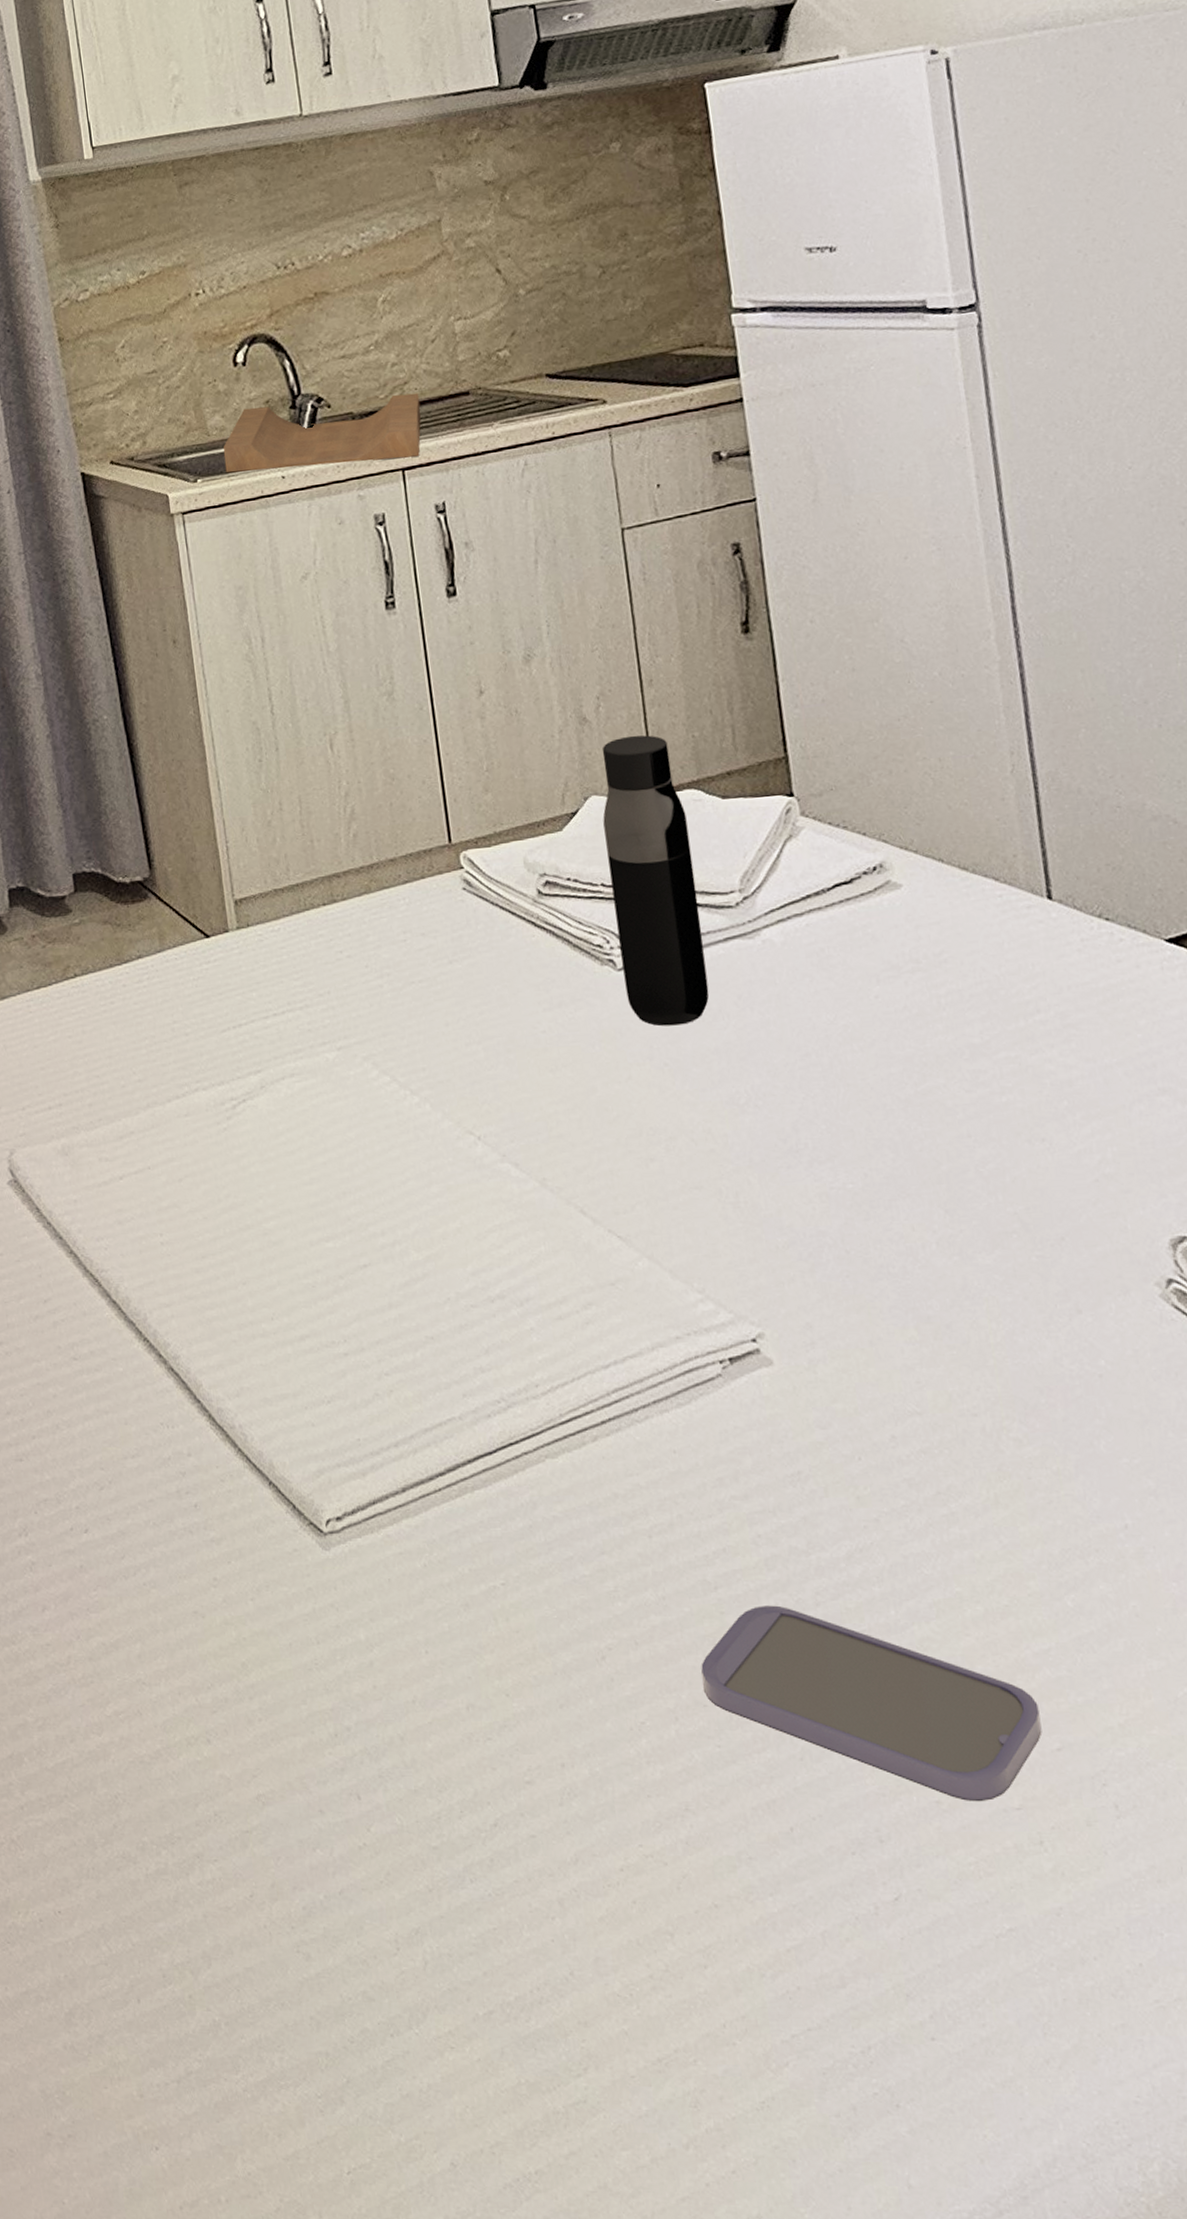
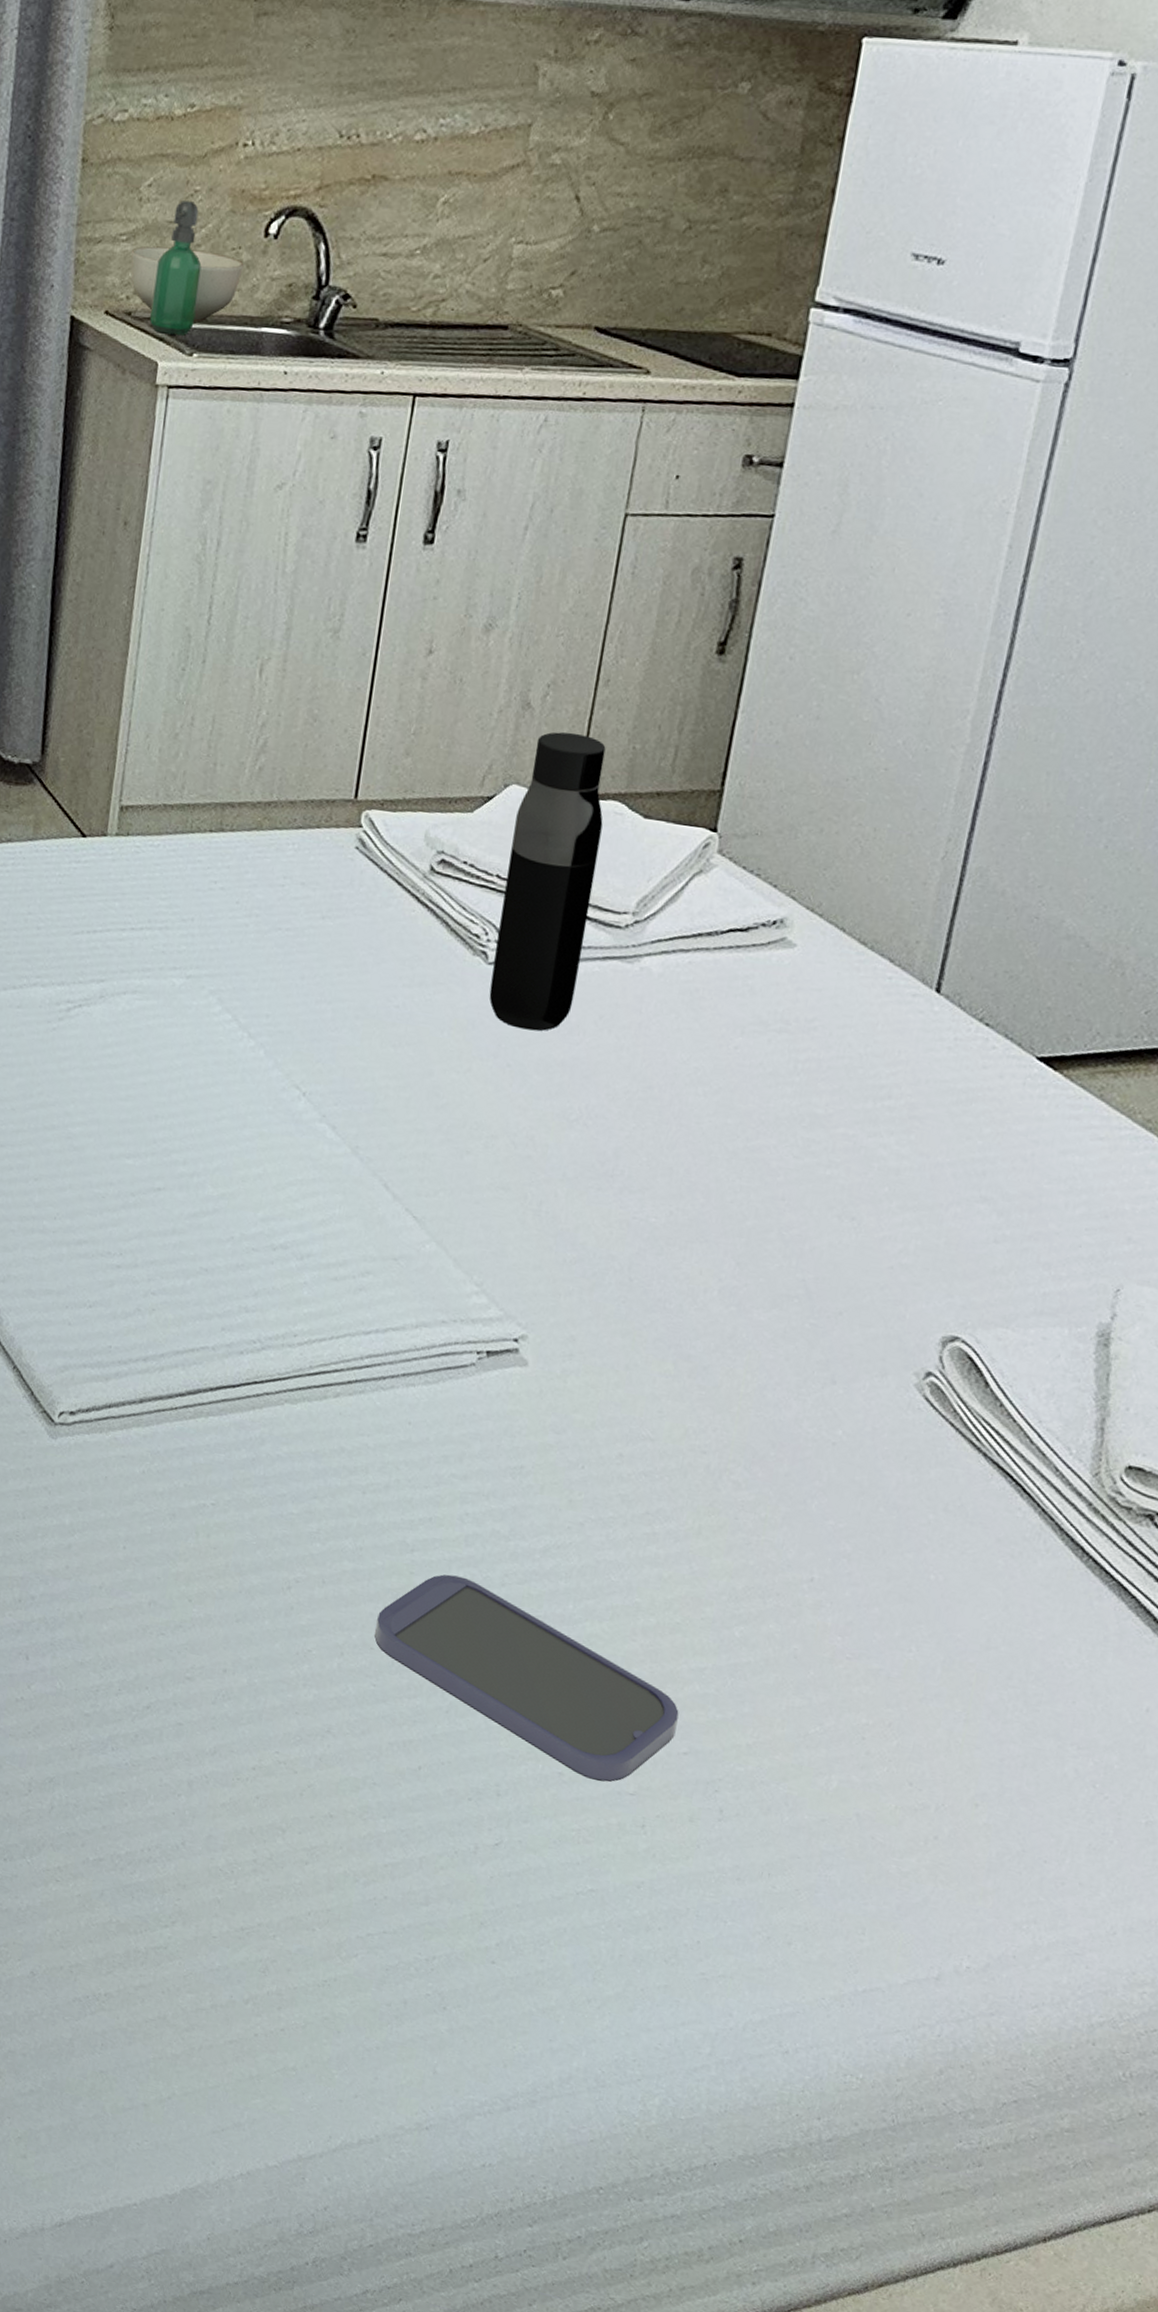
bowl: none [120,389,223,453] -> present [130,246,244,323]
soap dispenser: none [145,350,192,469] -> present [149,199,202,335]
cutting board: present [224,392,421,473] -> none [226,287,454,384]

